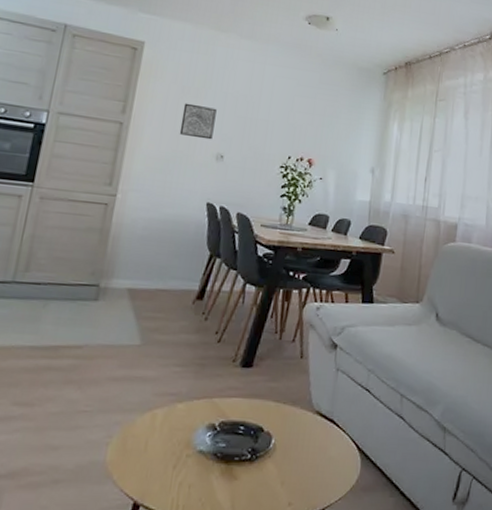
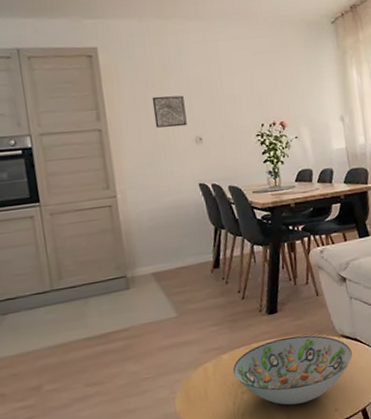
decorative bowl: none [183,399,325,486] -> present [232,335,352,405]

